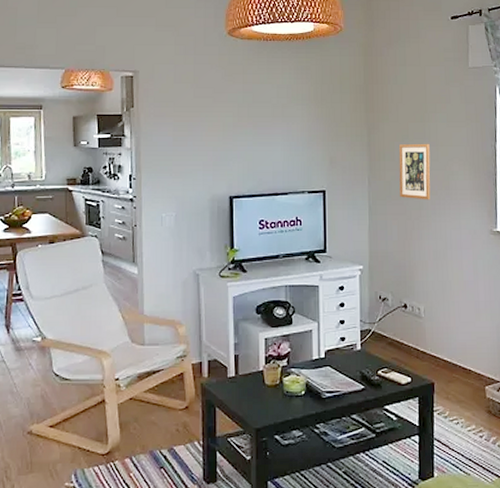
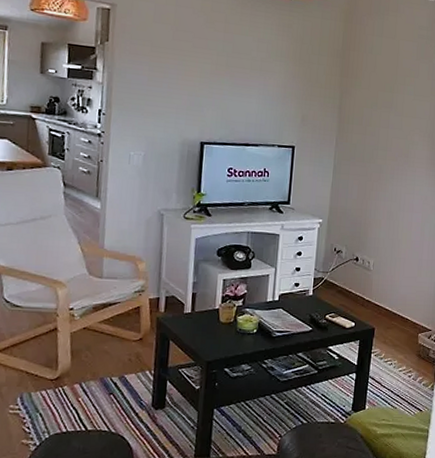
picture frame: present [398,143,431,200] -> none [363,111,396,165]

